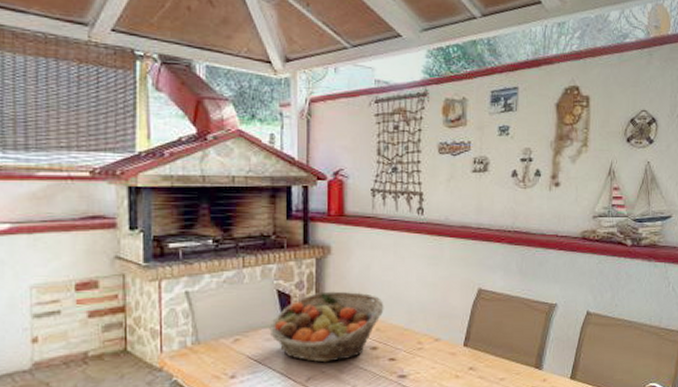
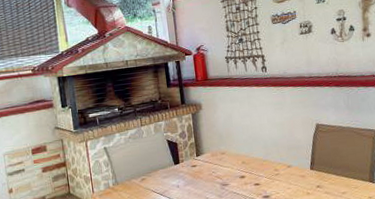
fruit basket: present [269,291,384,363] -> none [165,135,246,191]

